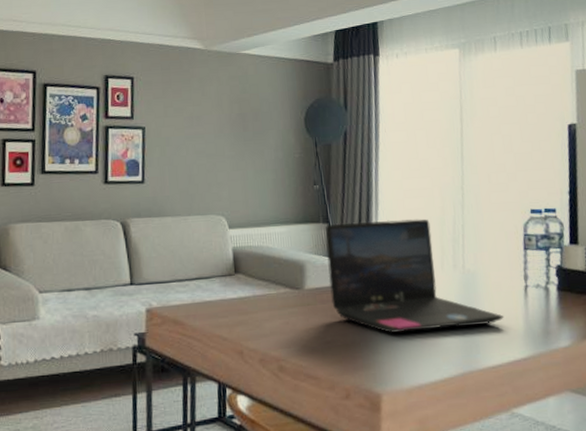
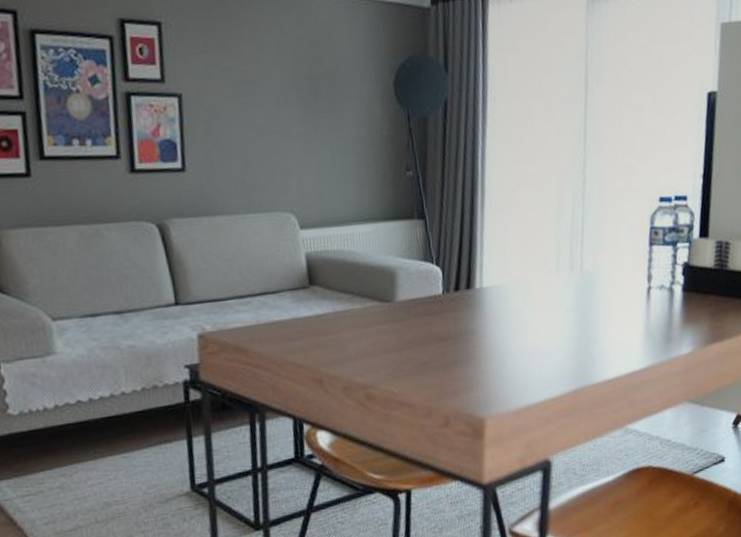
laptop: present [325,219,505,334] -> none [420,211,624,350]

